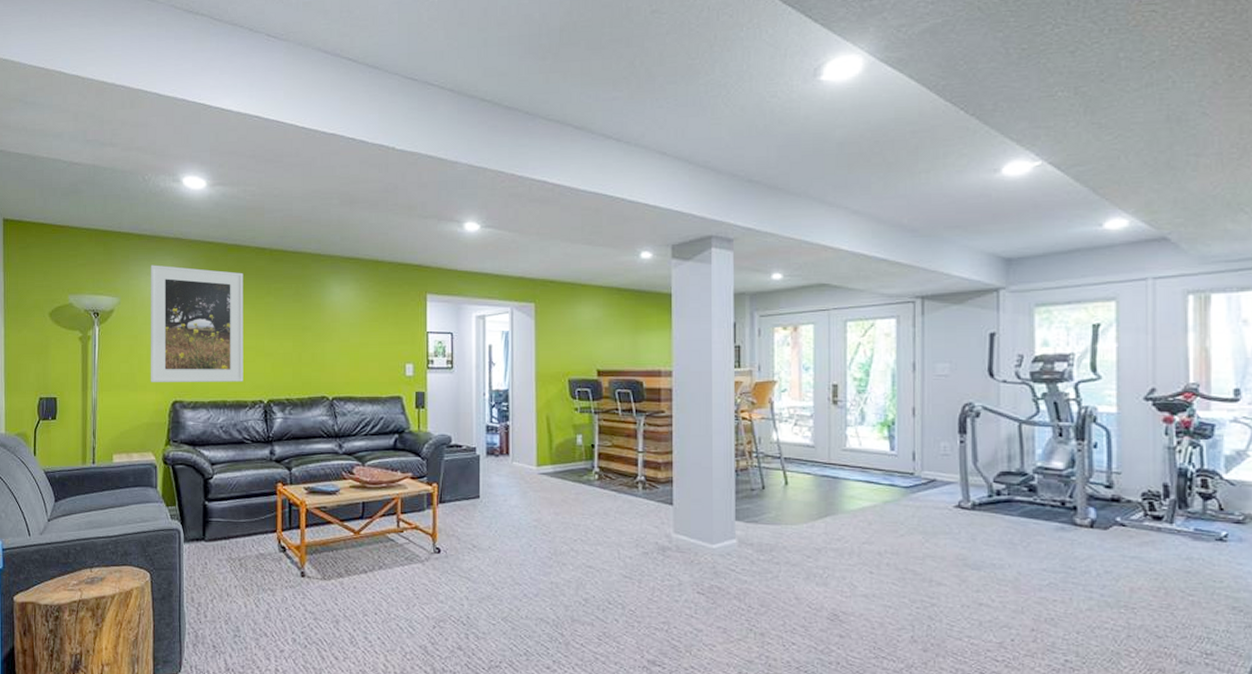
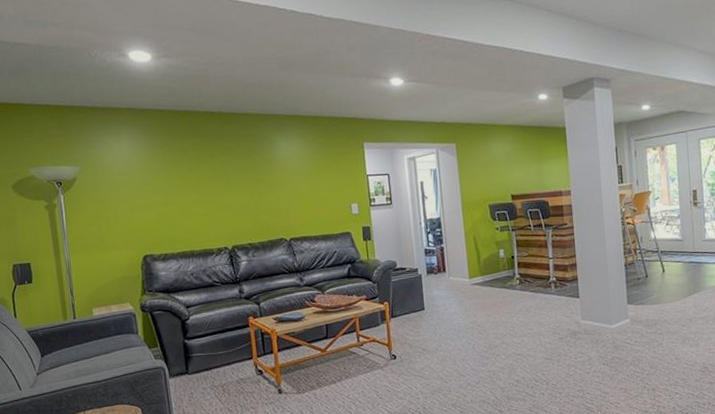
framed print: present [150,265,244,382] -> none [107,134,208,241]

